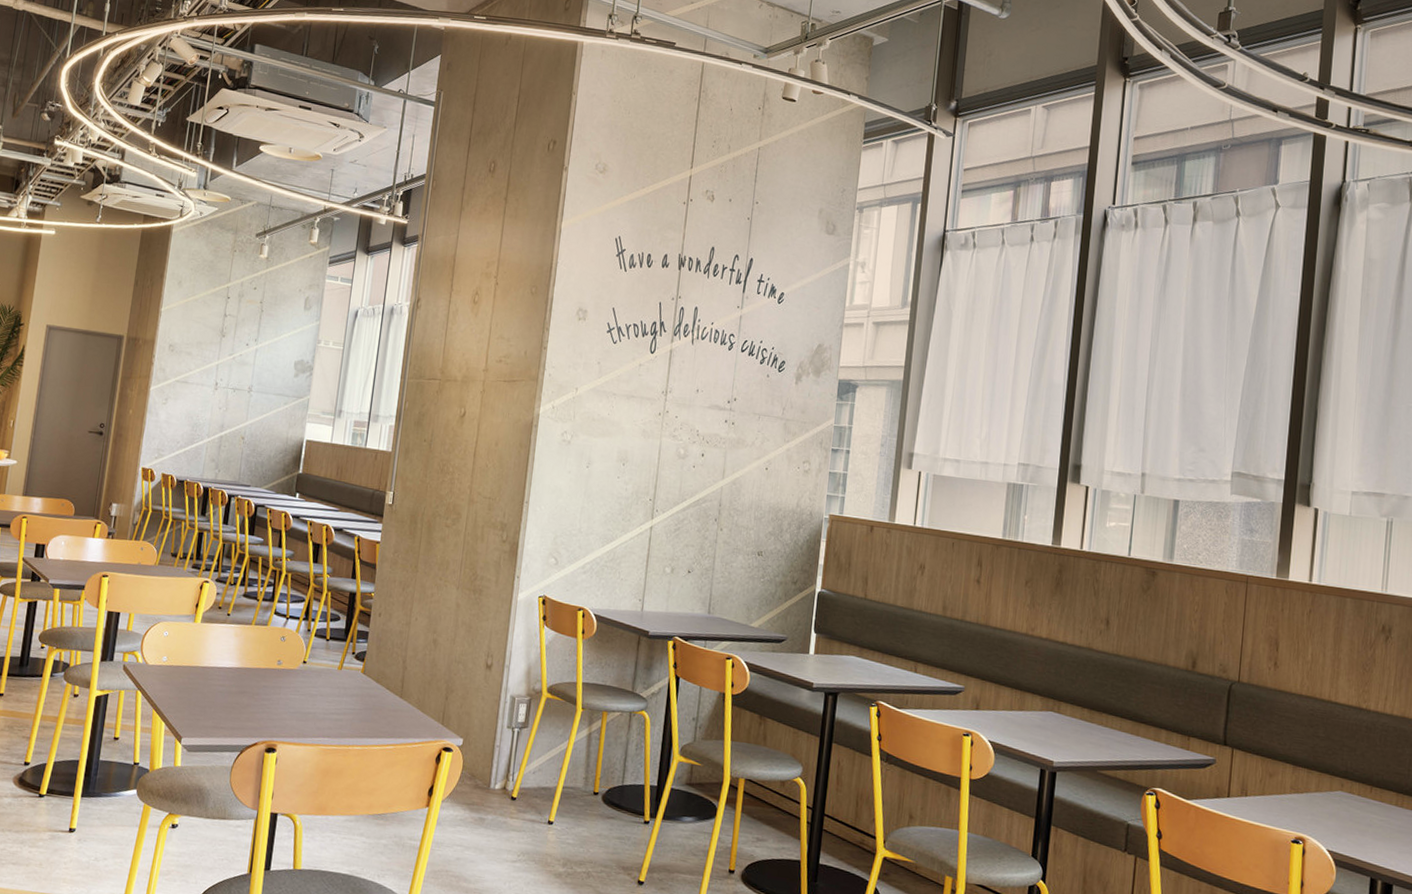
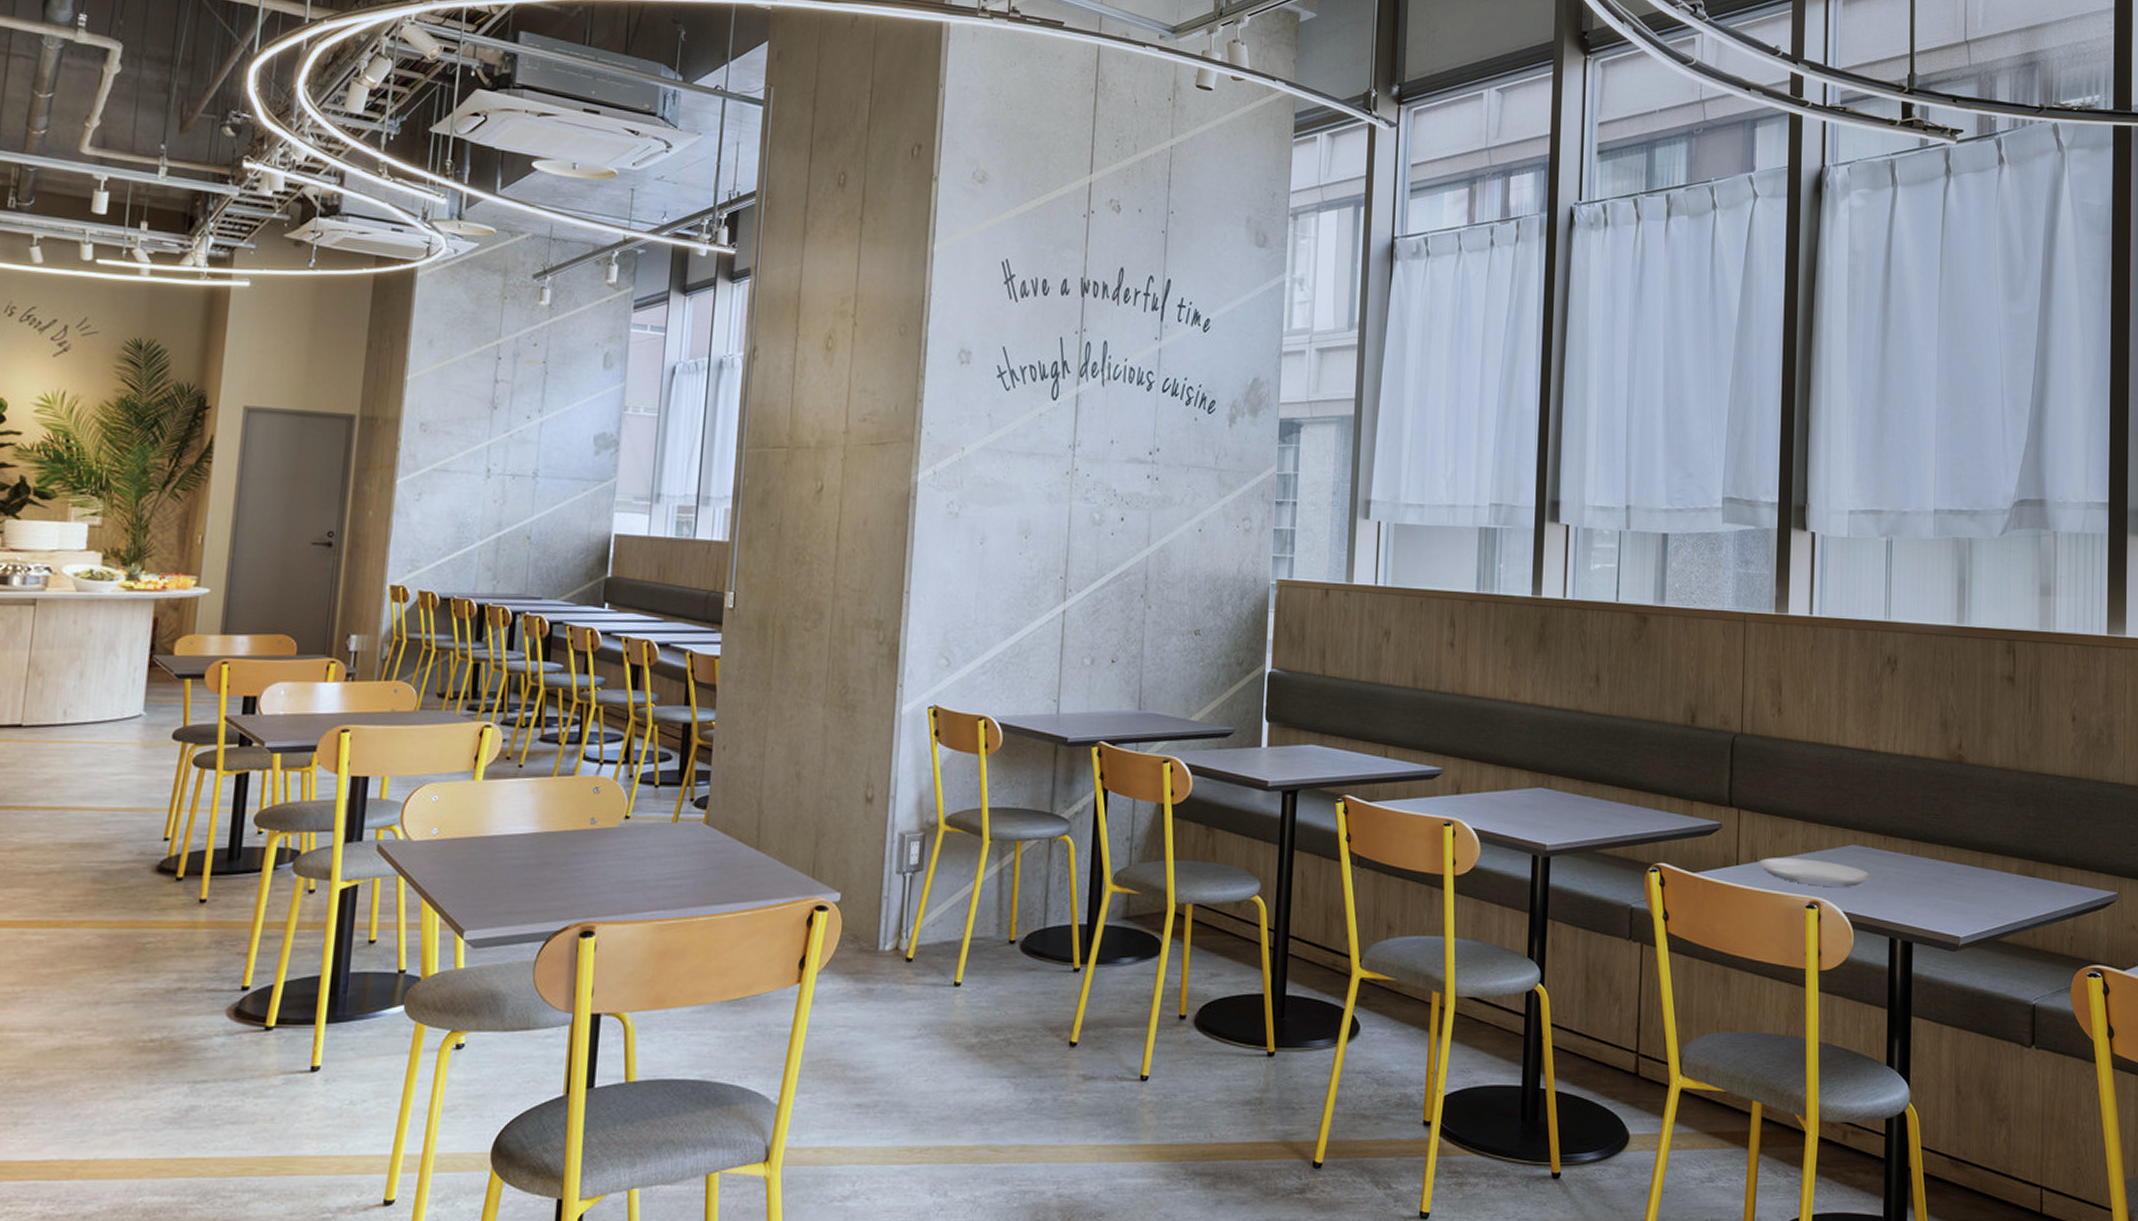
plate: none [1248,794,1356,829] -> present [1758,858,1871,887]

